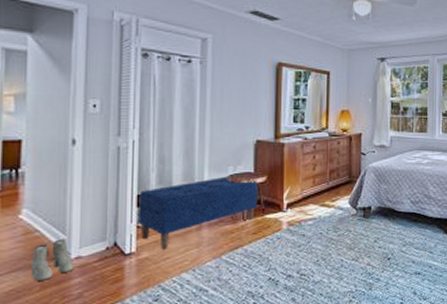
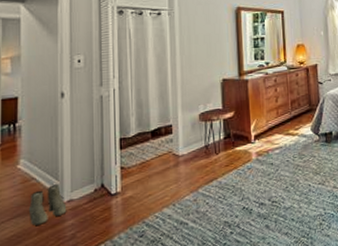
bench: present [138,176,257,249] -> none [121,114,227,187]

